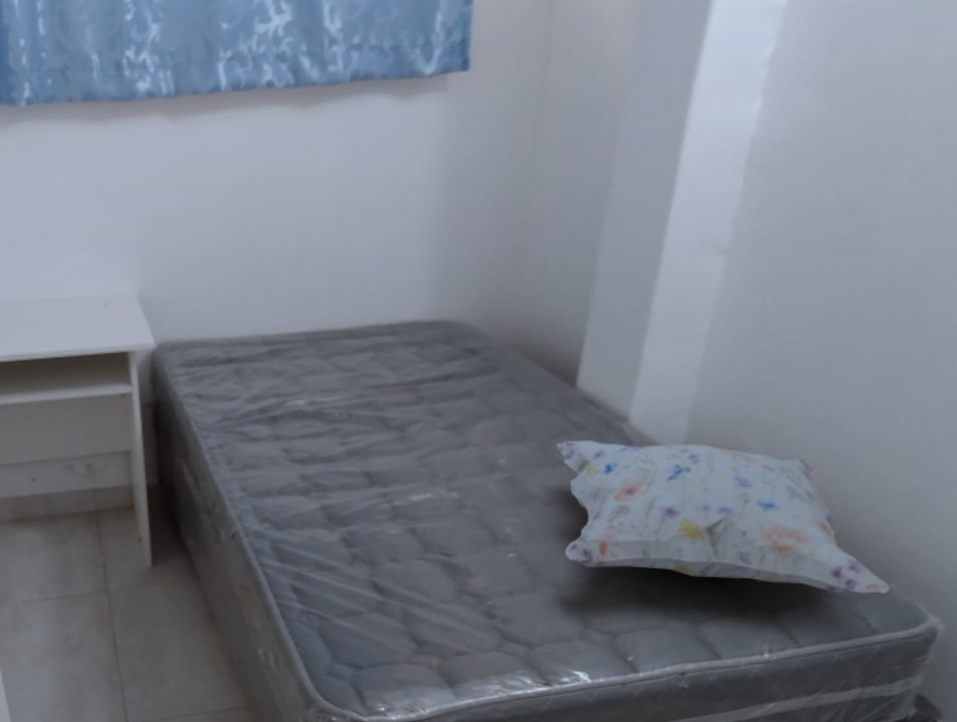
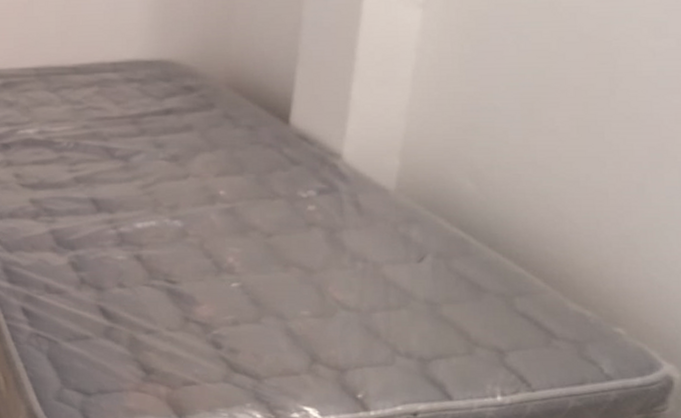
decorative pillow: present [557,439,891,594] -> none [274,174,620,338]

